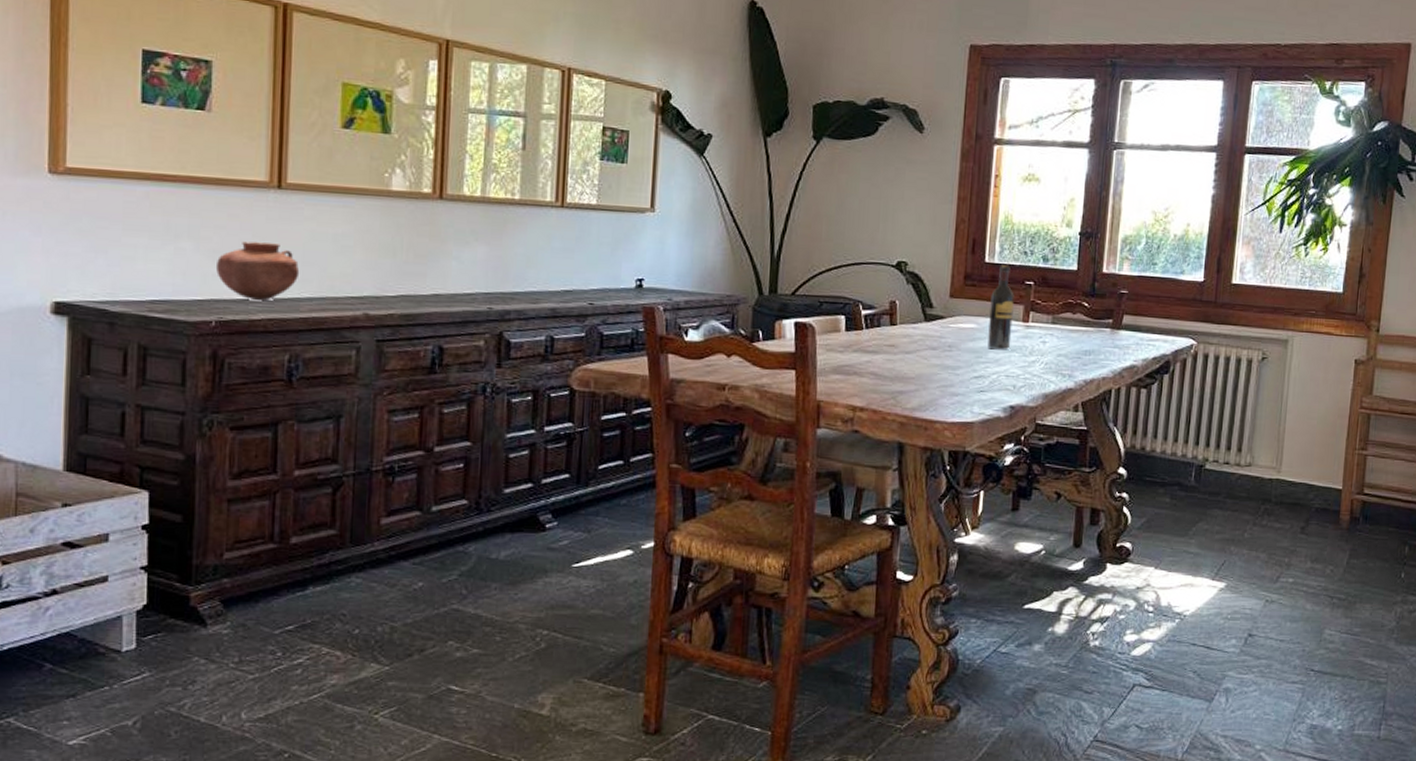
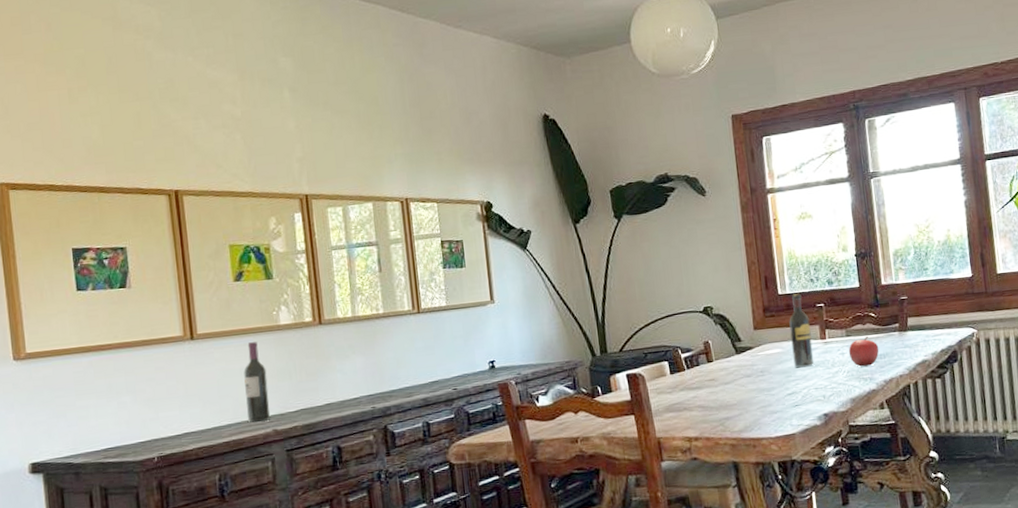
vase: present [216,241,300,302] -> none [152,384,218,435]
wine bottle: none [334,205,366,301] -> present [243,342,271,422]
fruit: none [1050,327,1086,362] -> present [848,335,879,367]

